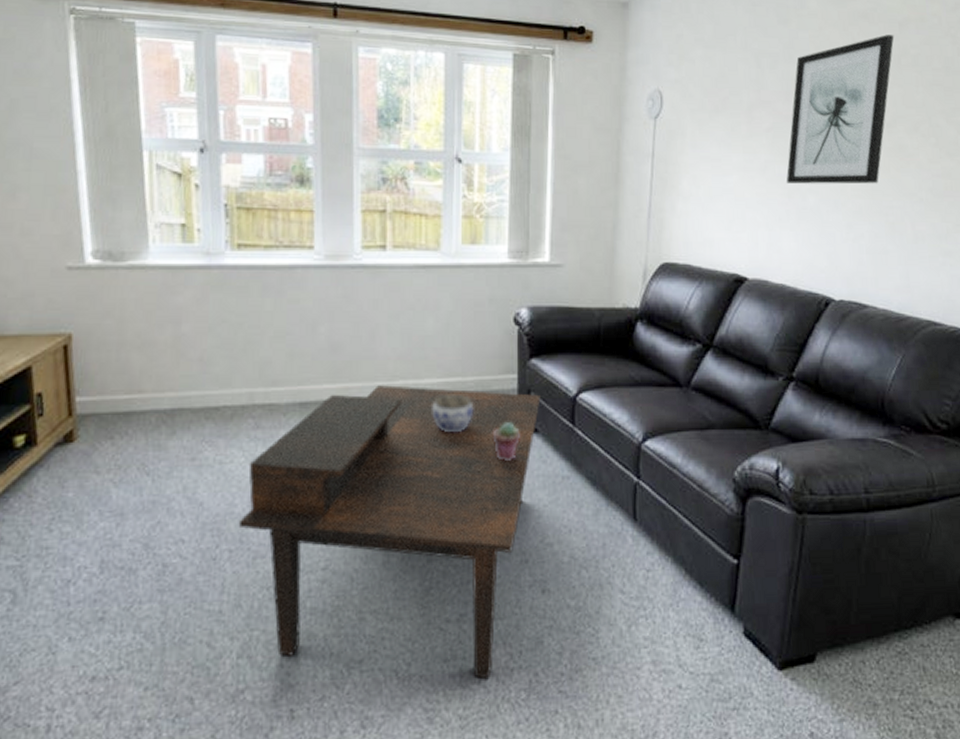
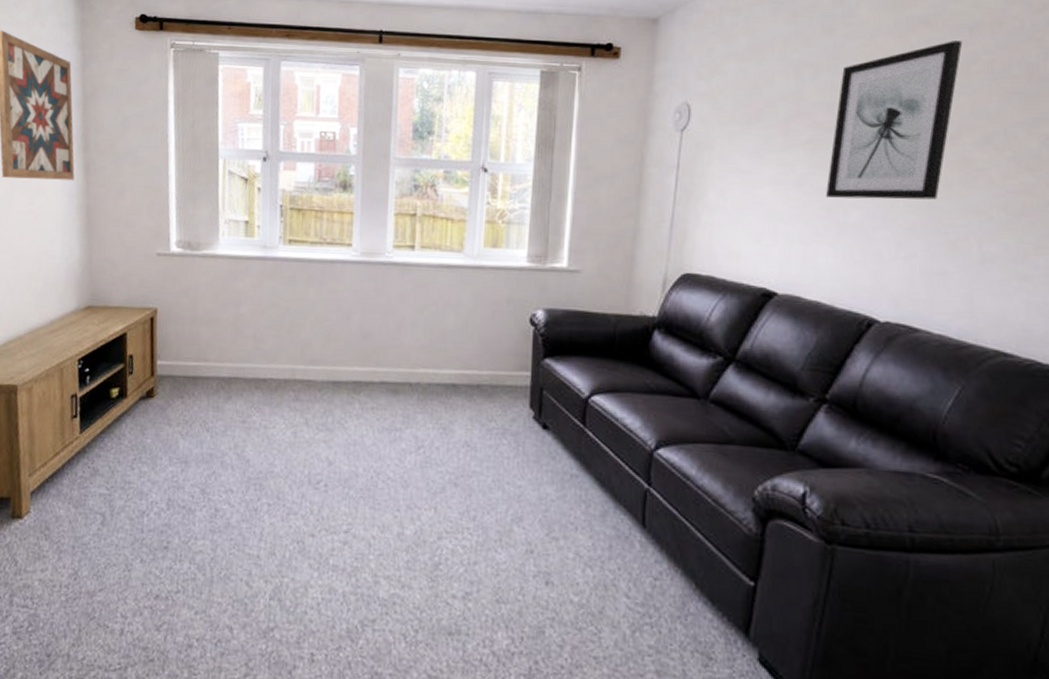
coffee table: present [238,385,541,680] -> none [276,372,553,659]
jar: present [432,394,474,433] -> none [449,385,488,422]
potted succulent: present [492,423,520,461] -> none [504,417,531,453]

